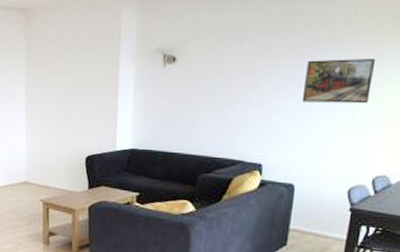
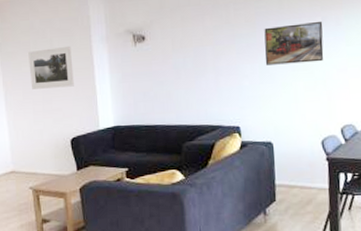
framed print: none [53,60,98,104] -> present [28,45,74,89]

